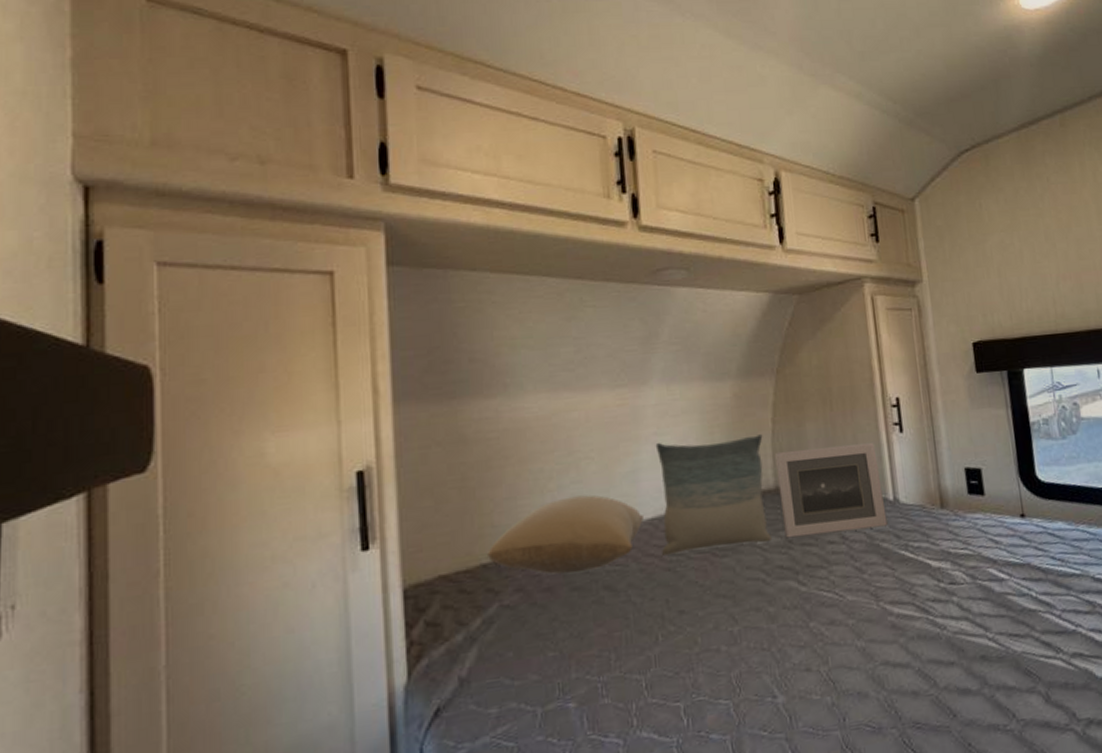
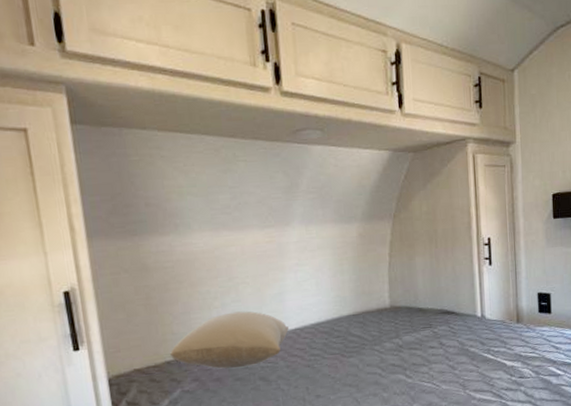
pillow: present [655,434,771,556] -> none [297,266,386,356]
picture frame: present [775,443,888,539] -> none [391,273,476,344]

